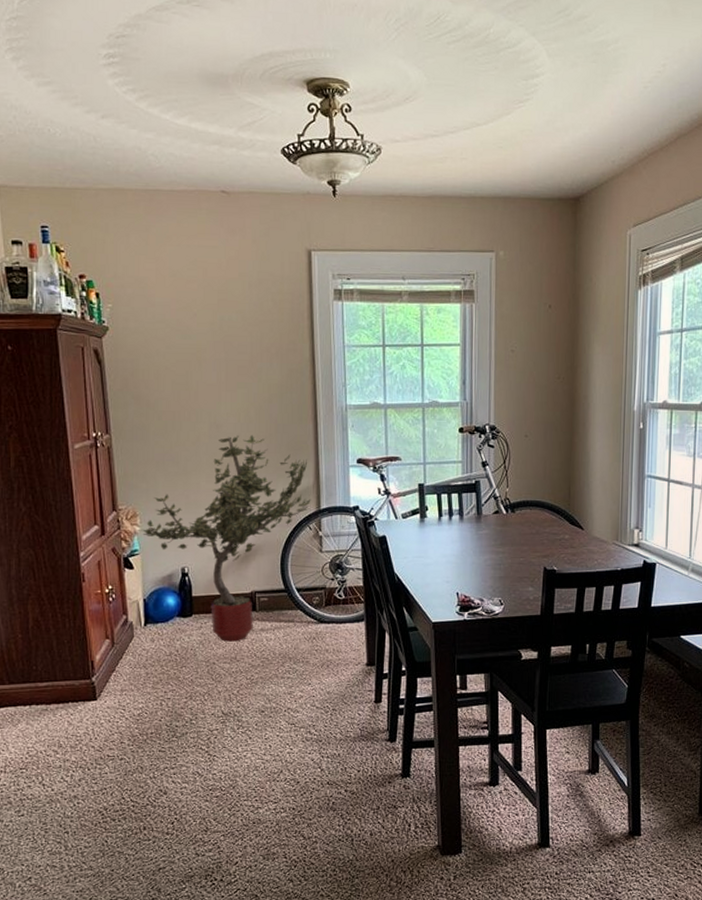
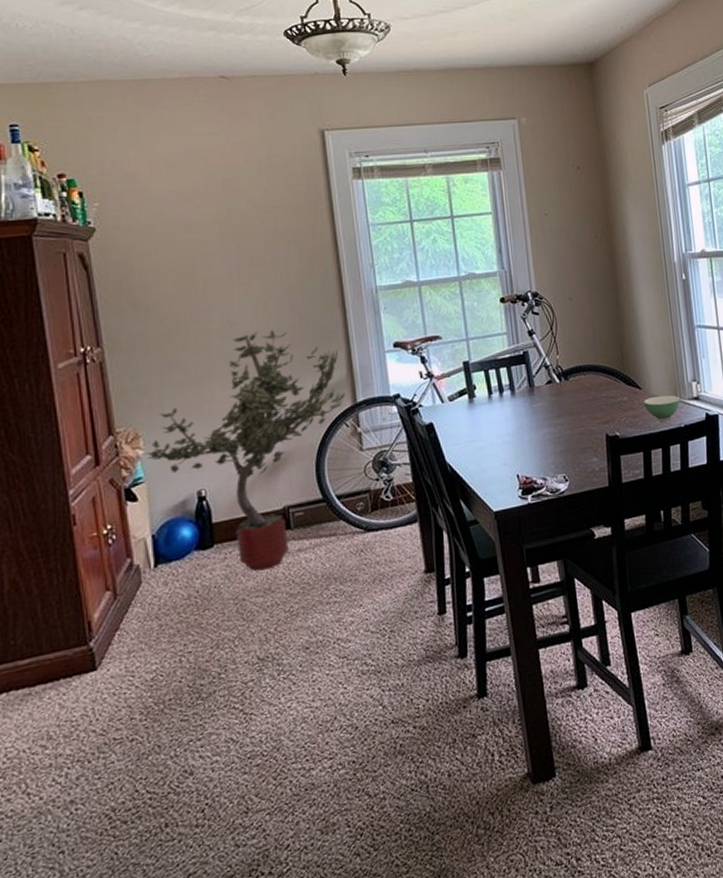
bowl: none [583,538,621,563] -> present [642,395,681,422]

